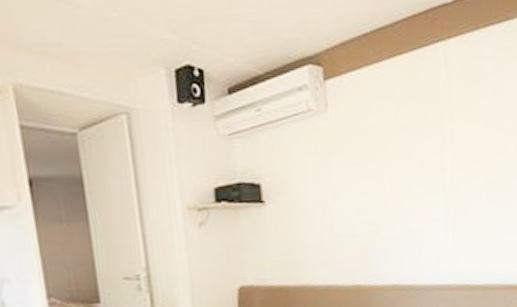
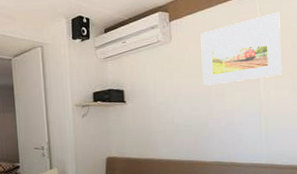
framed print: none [367,72,473,177] -> present [200,11,282,86]

